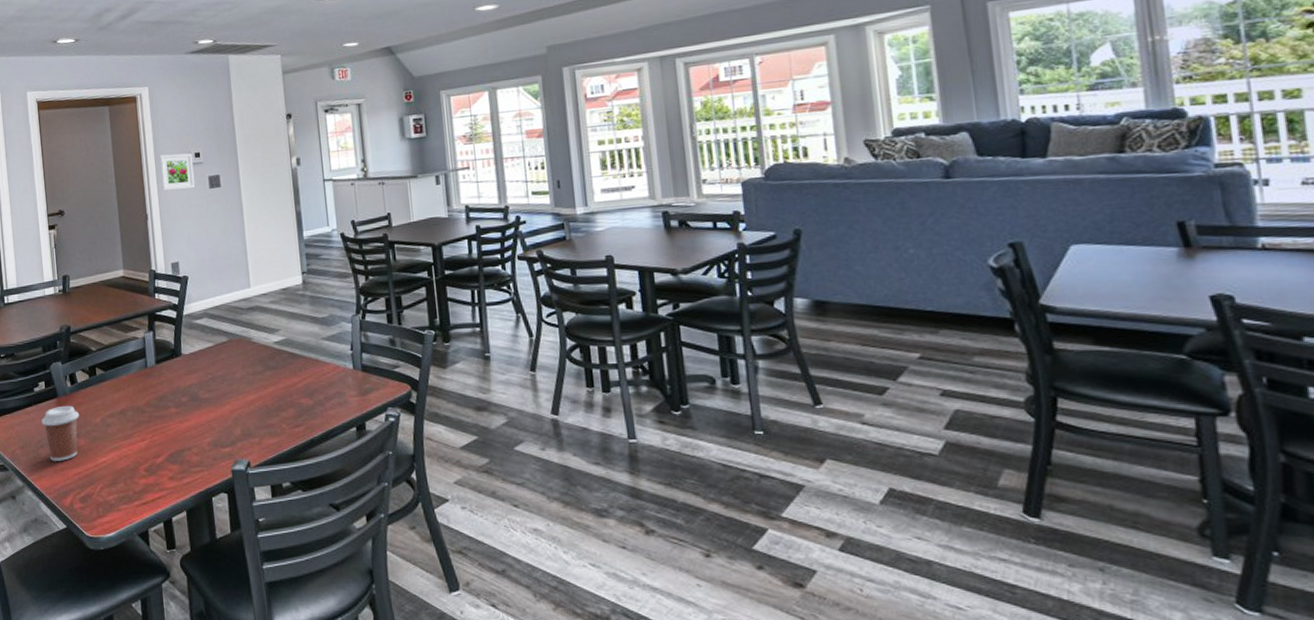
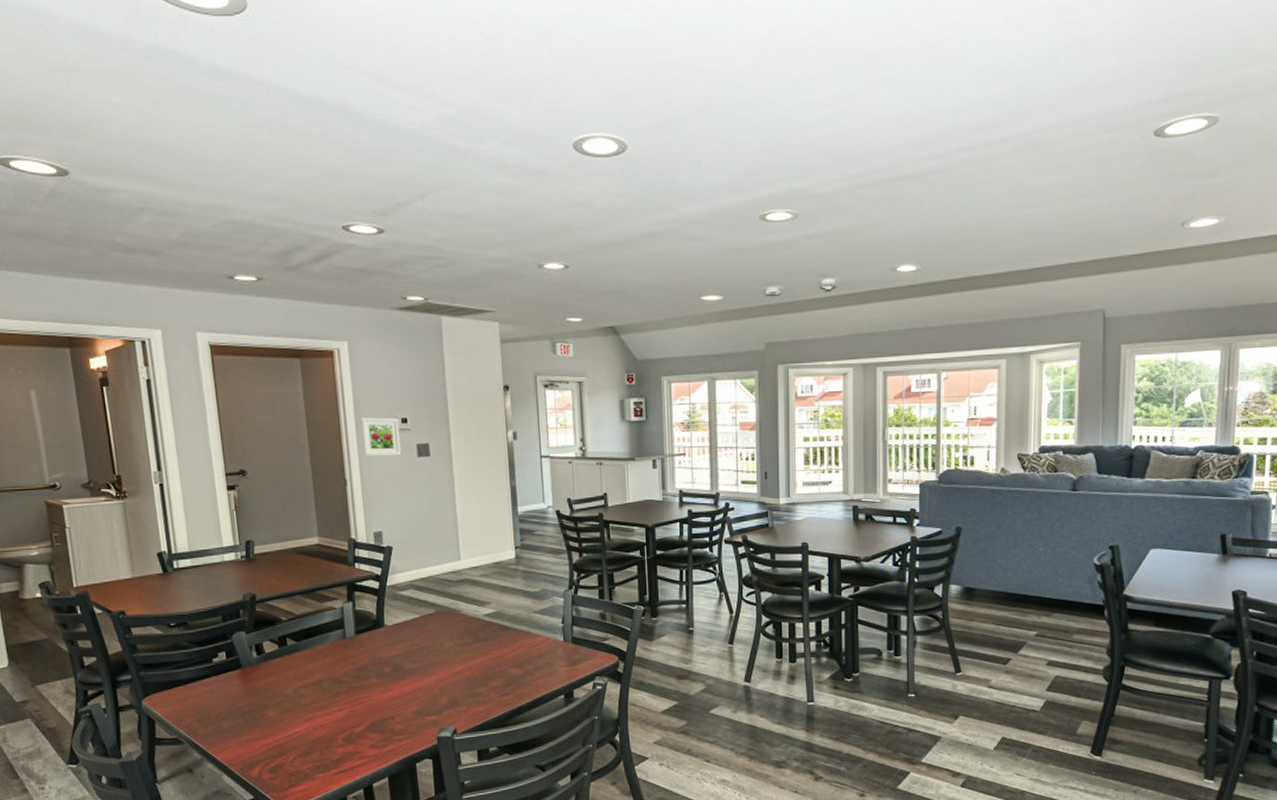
coffee cup: present [41,406,80,461] -> none [222,677,268,733]

